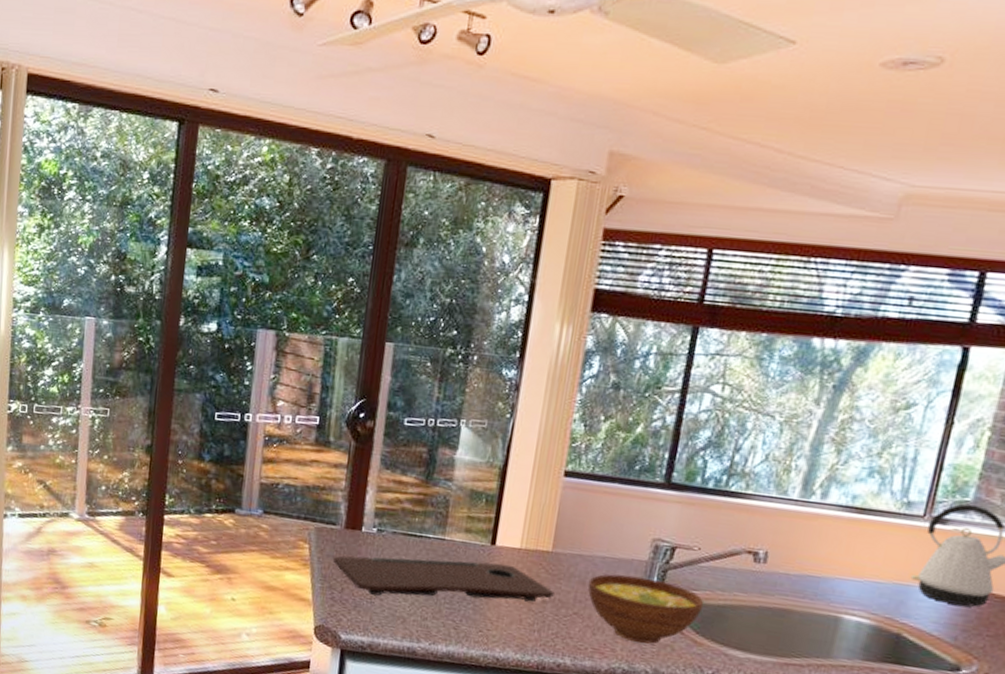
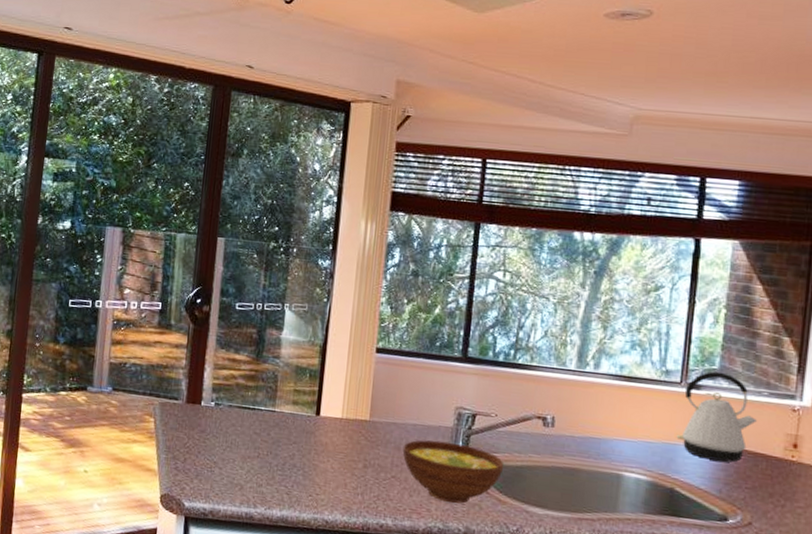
cutting board: present [333,555,555,602] -> none [176,428,374,468]

